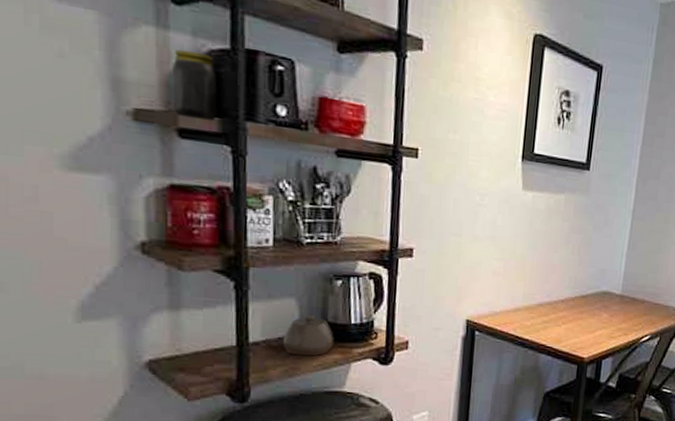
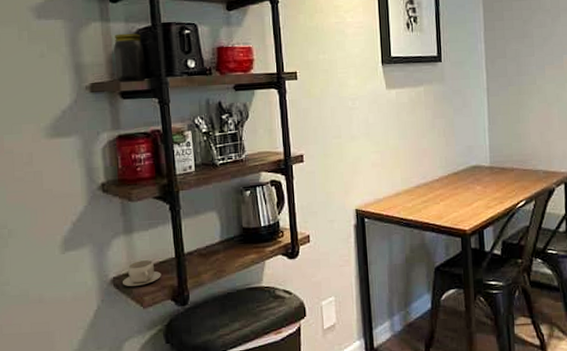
teacup: none [162,344,216,374] -> present [123,260,161,286]
sugar bowl: present [282,314,334,356] -> none [209,223,250,260]

